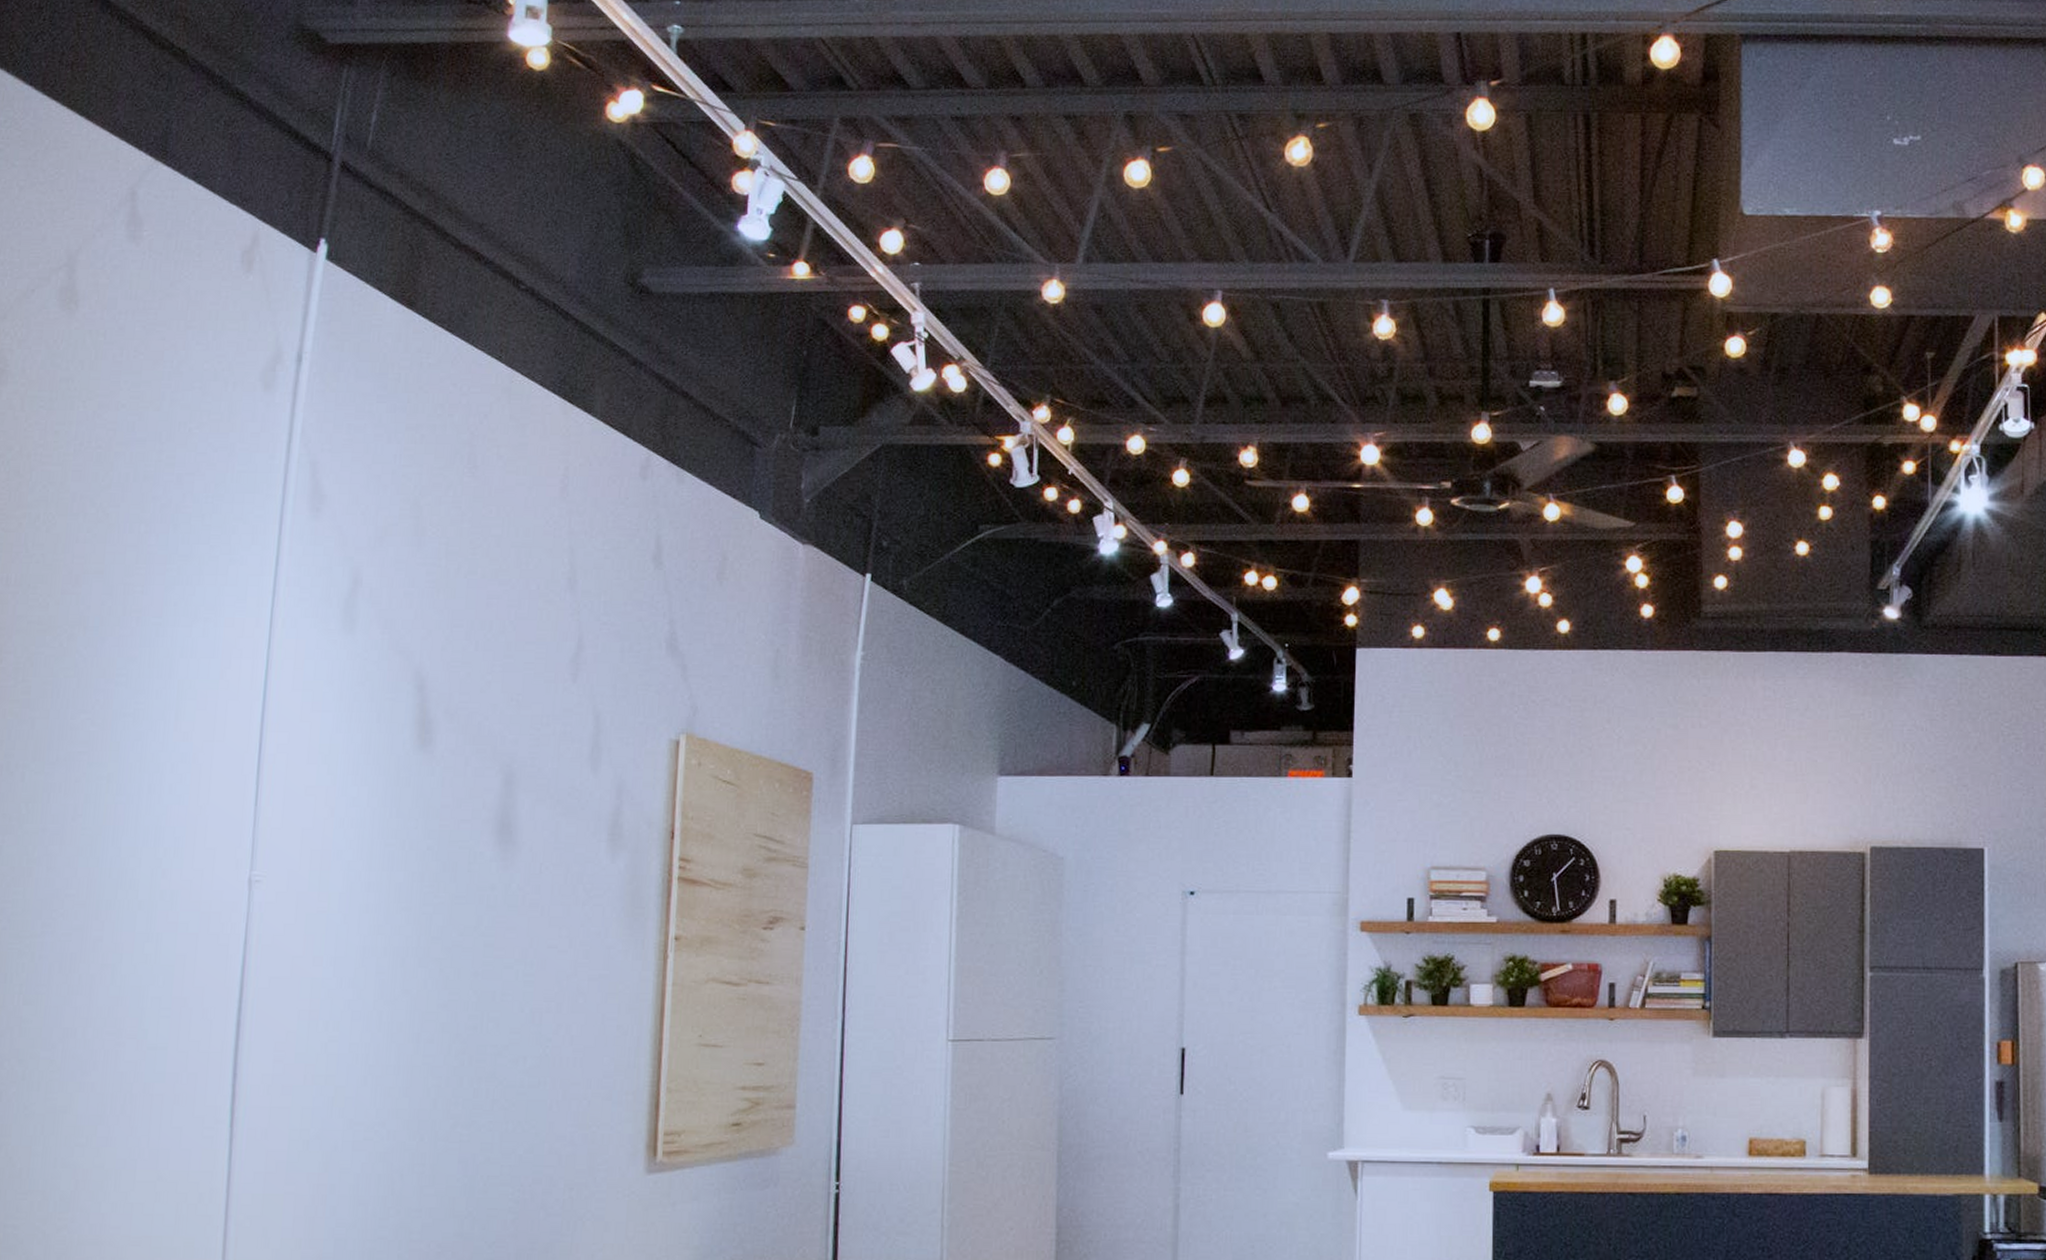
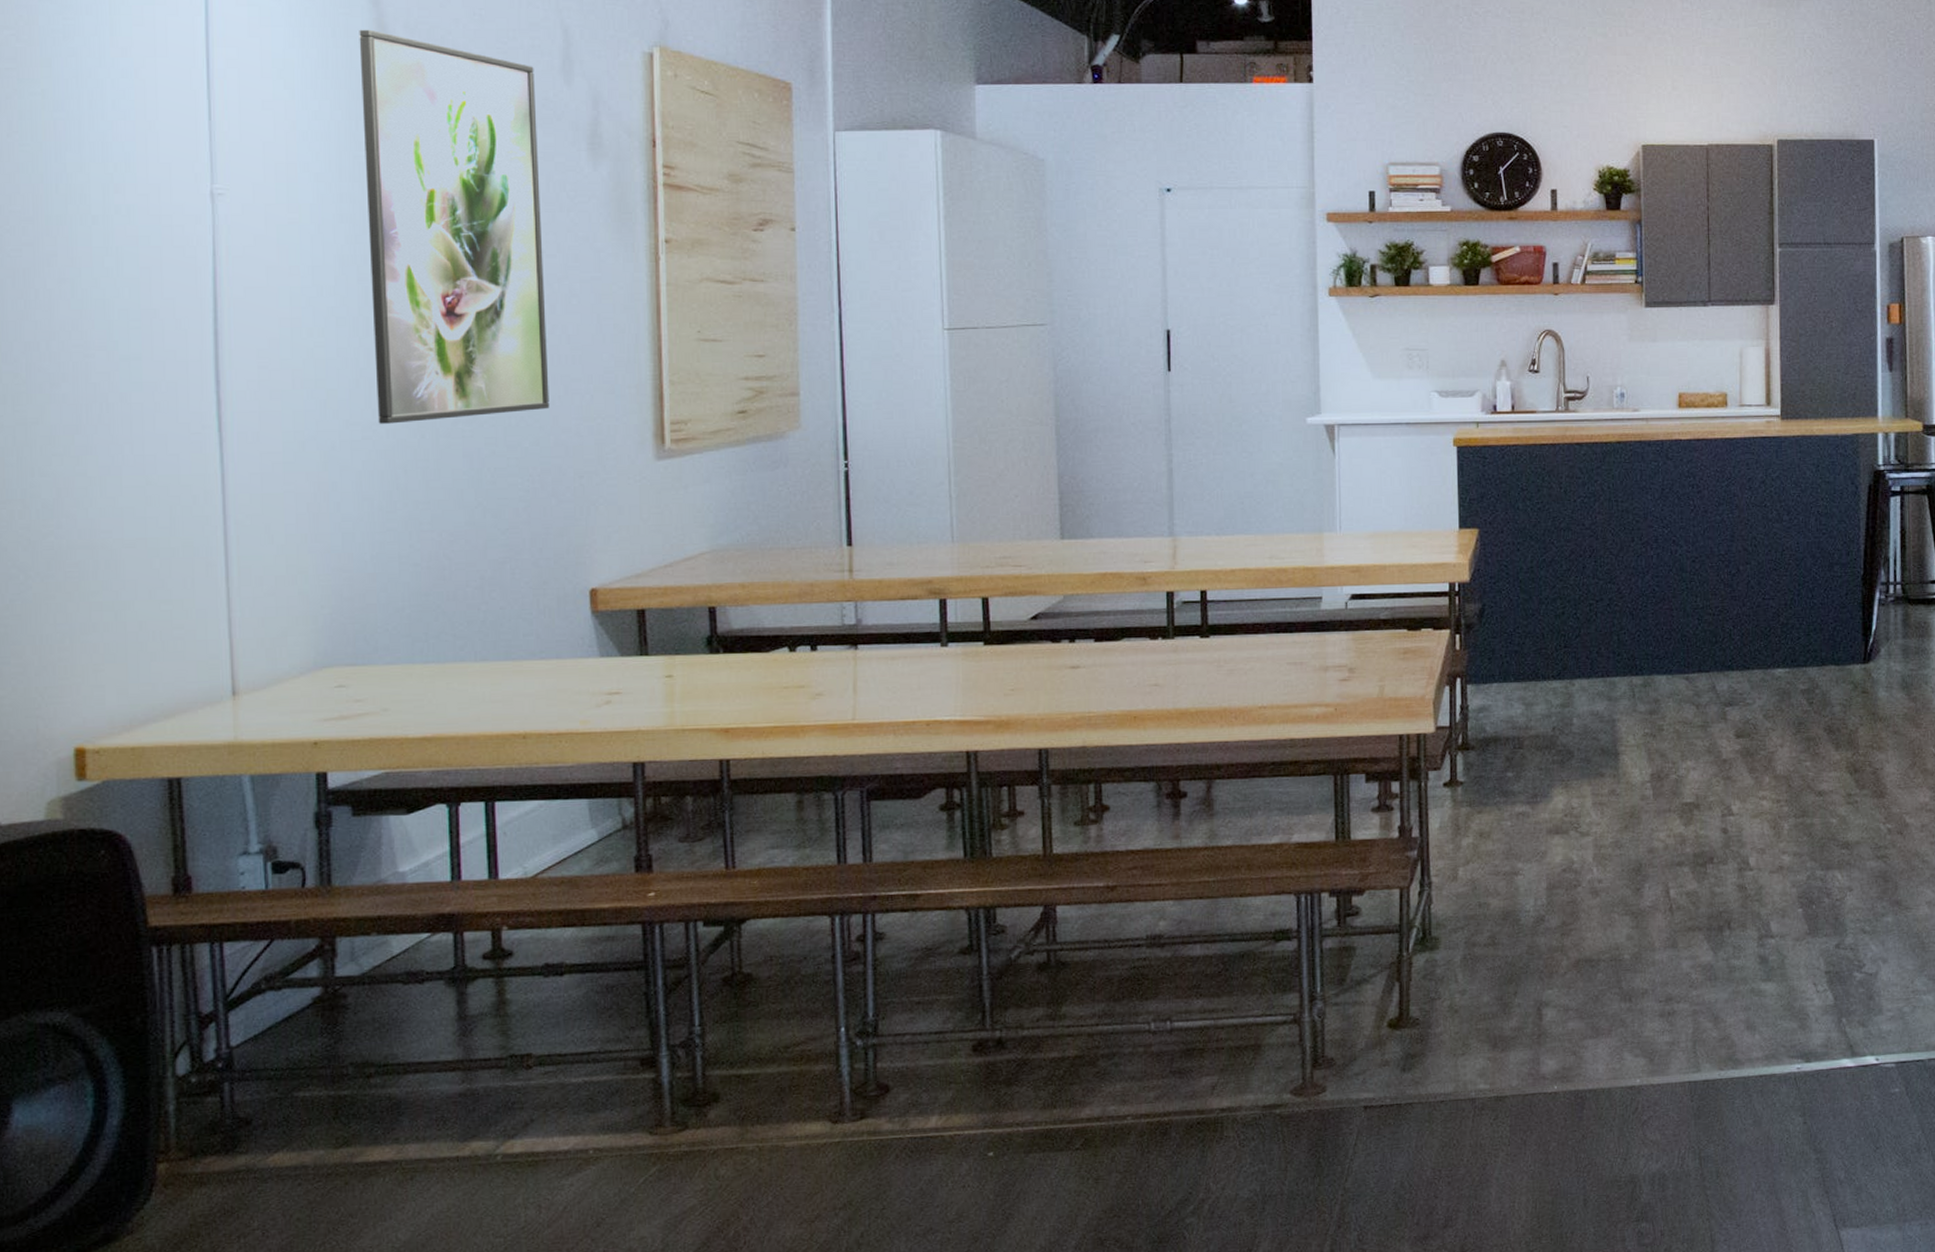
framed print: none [380,714,564,1125] -> present [359,29,550,424]

